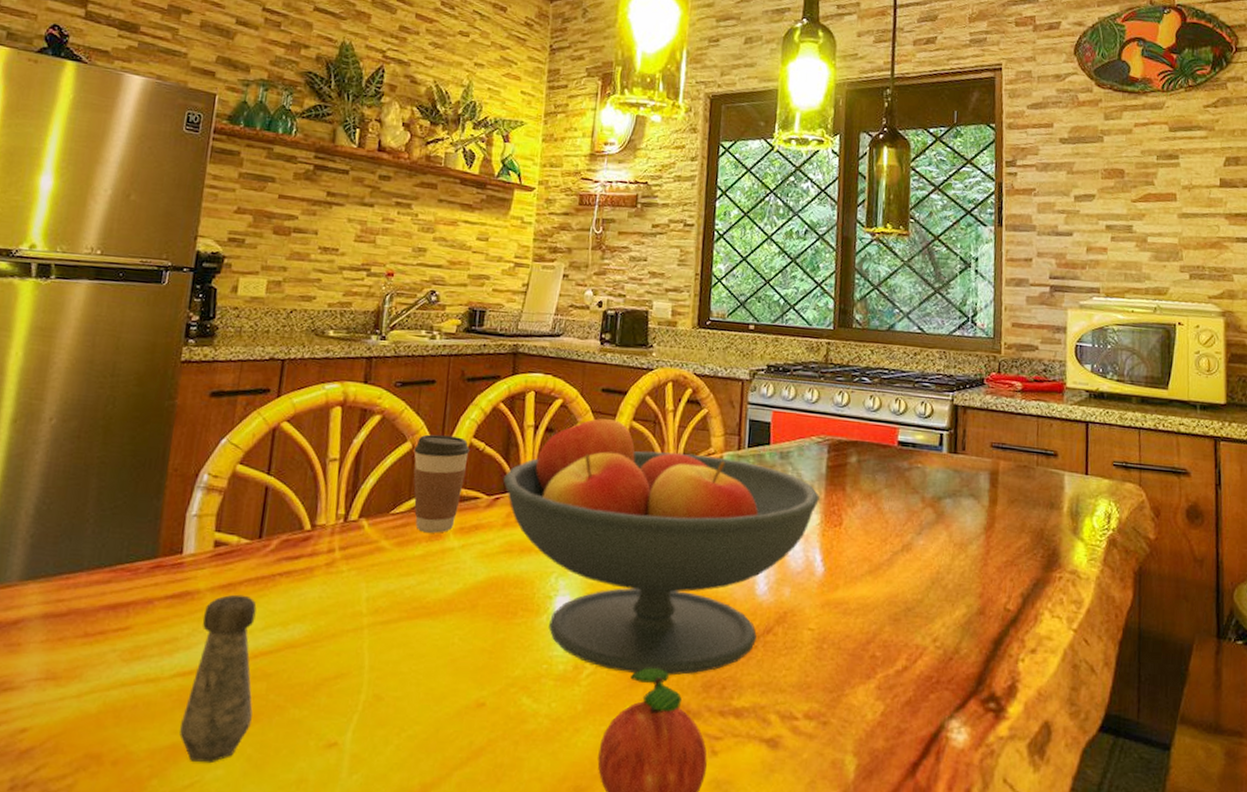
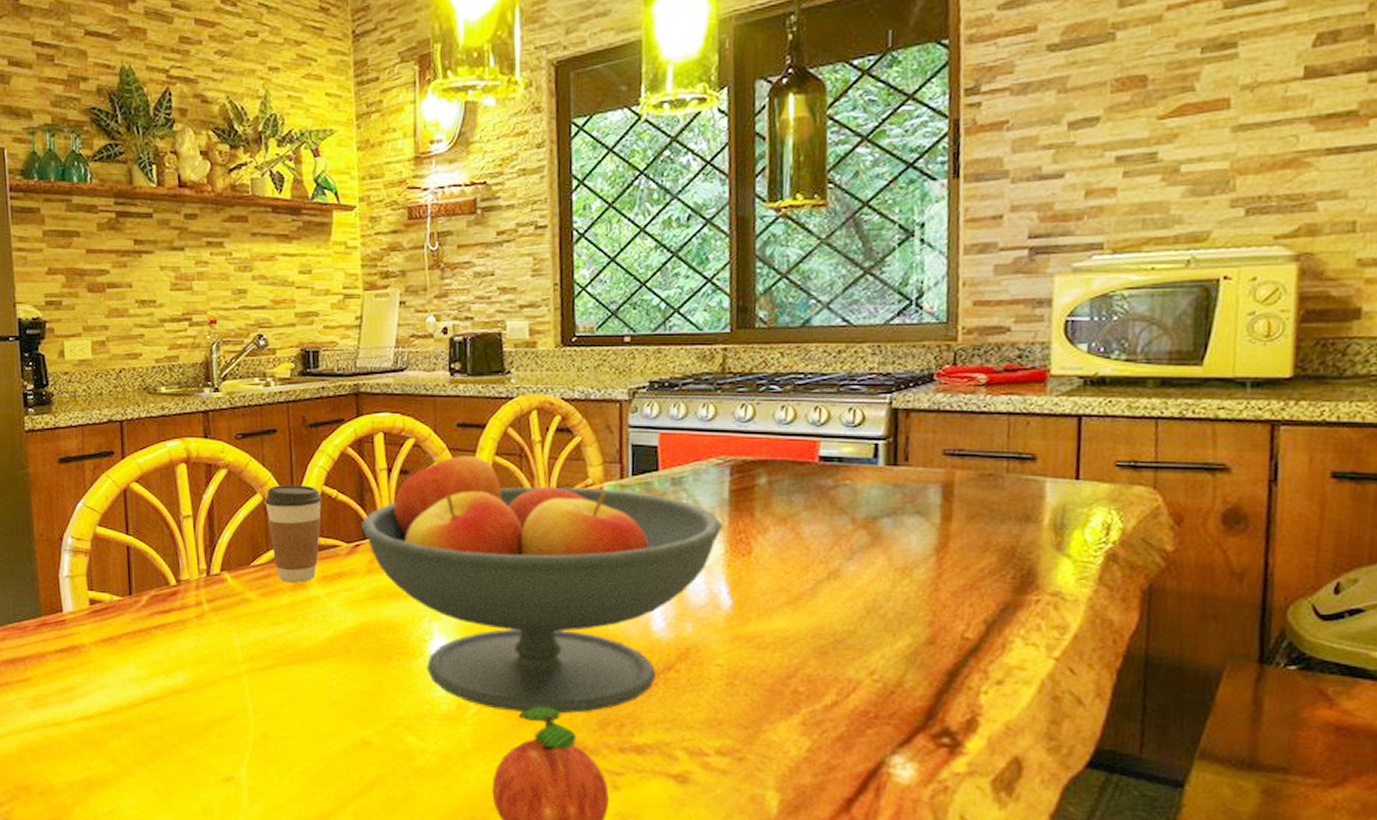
salt shaker: present [179,594,257,764] -> none [91,647,153,794]

